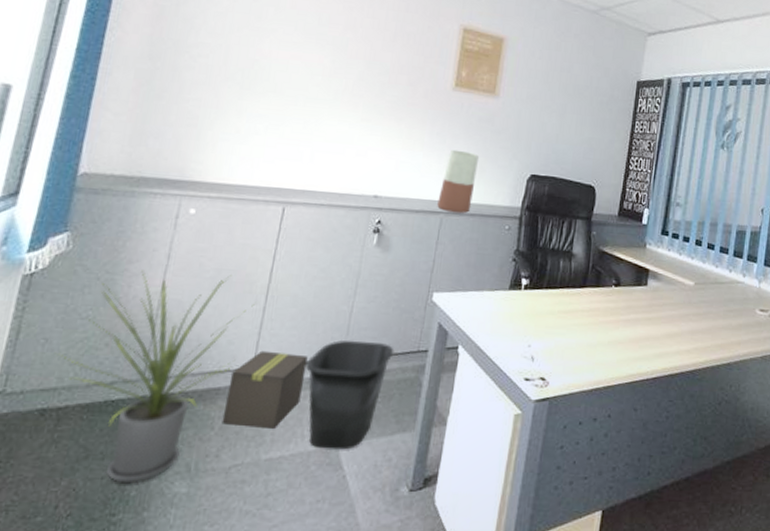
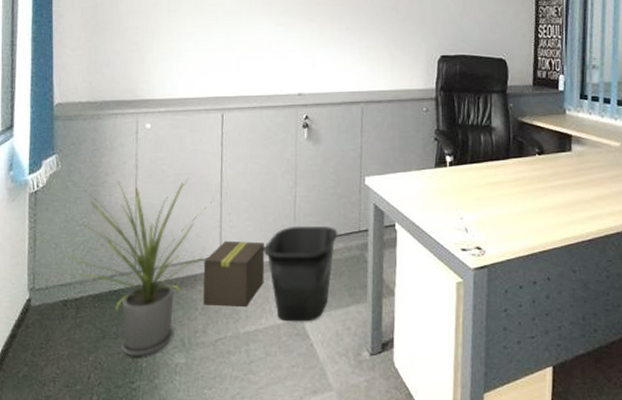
vase: present [437,149,480,214] -> none [356,41,389,101]

